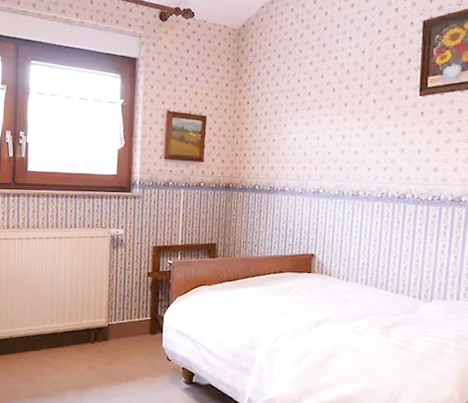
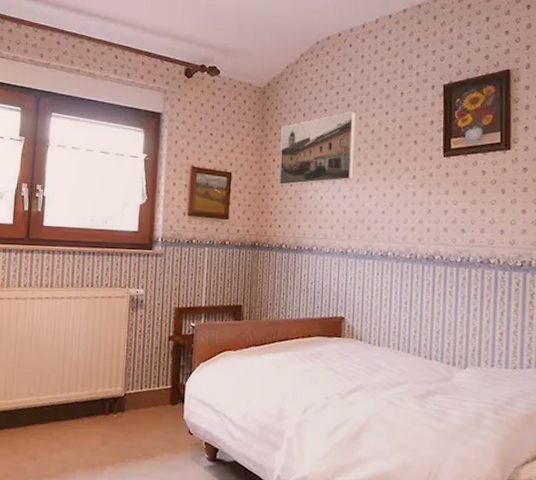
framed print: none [252,51,333,128] -> present [278,111,357,186]

